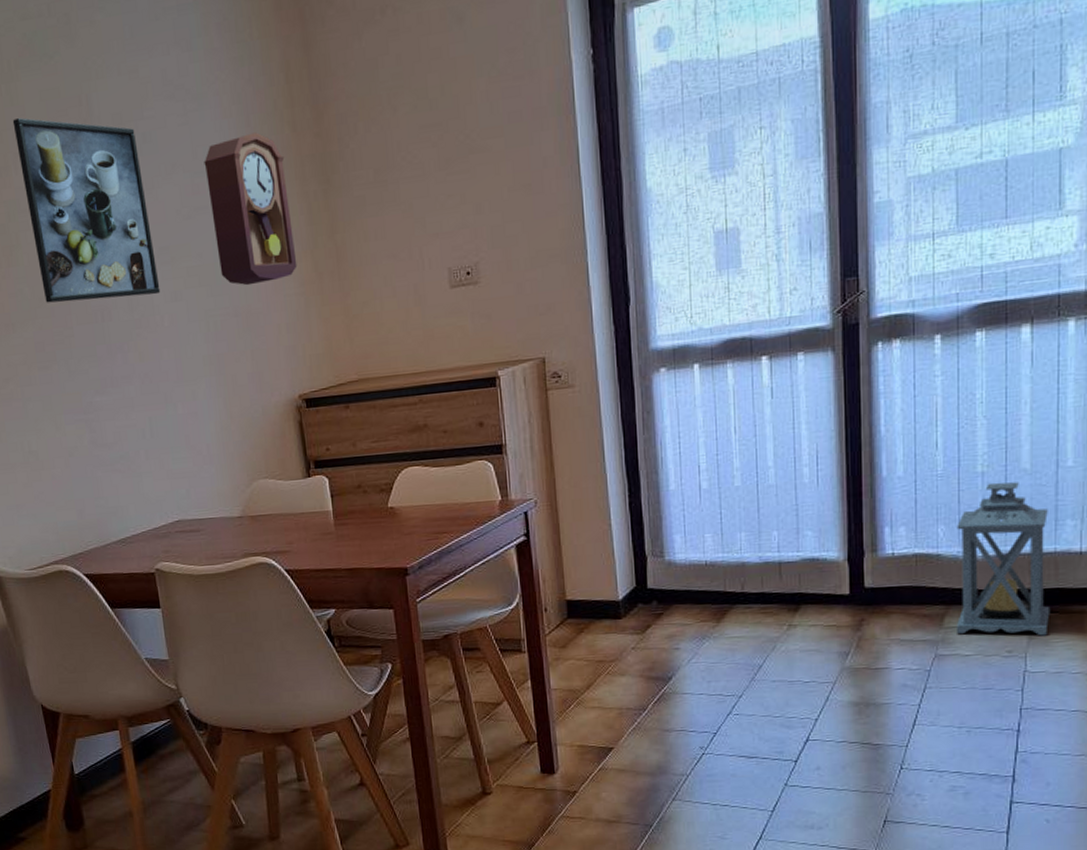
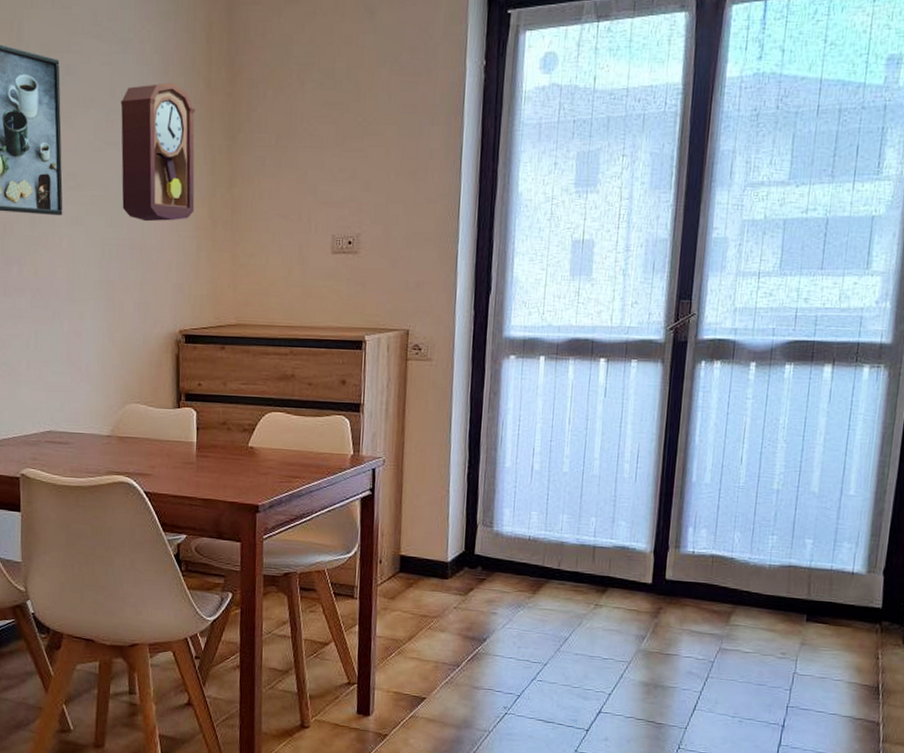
lantern: present [955,482,1051,636] -> none [739,500,829,644]

